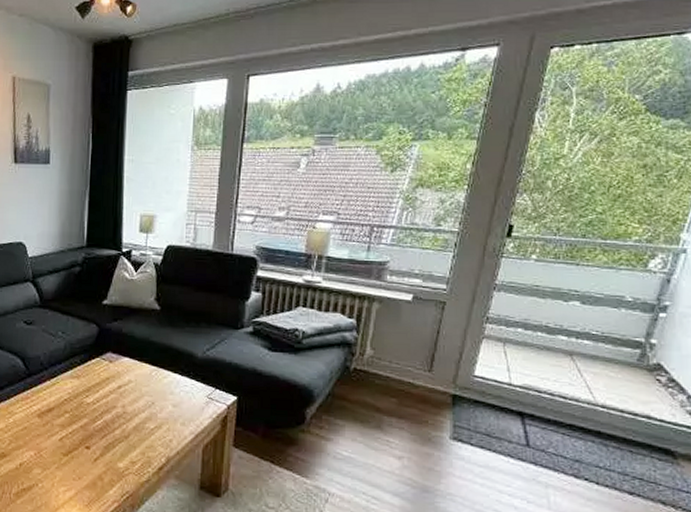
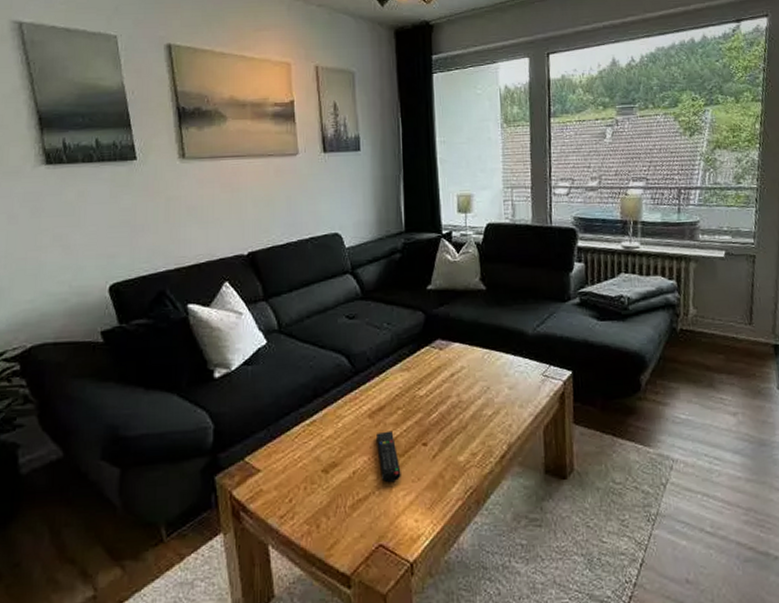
remote control: none [43,431,64,478] -> present [376,430,401,483]

